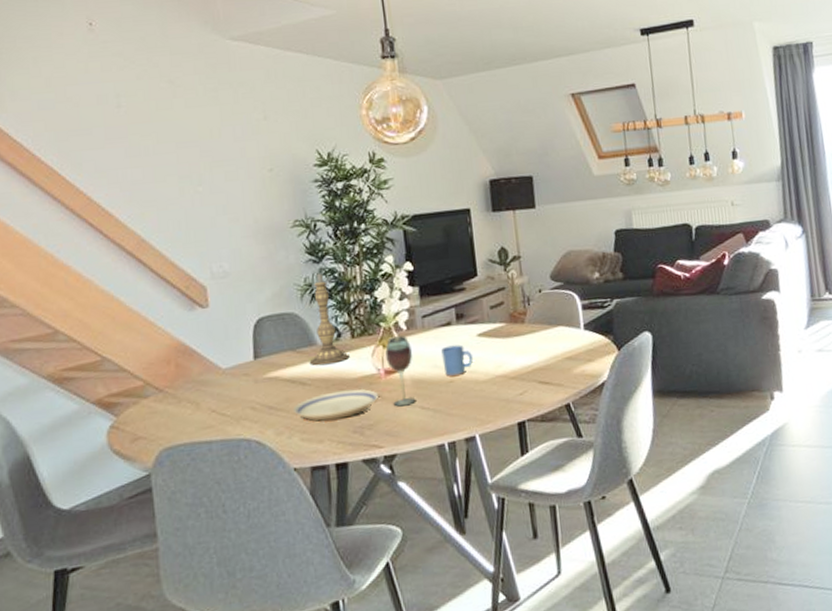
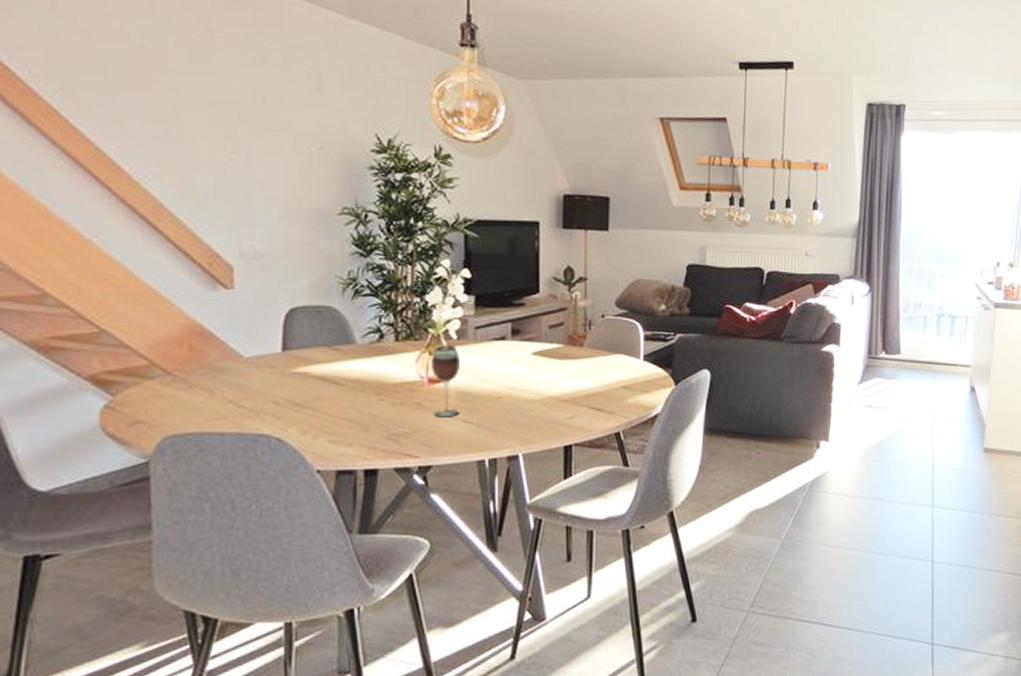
plate: present [292,388,379,422] -> none [321,394,420,425]
candlestick: present [309,272,350,365] -> none [345,266,391,366]
mug: present [441,344,474,377] -> none [492,361,526,393]

